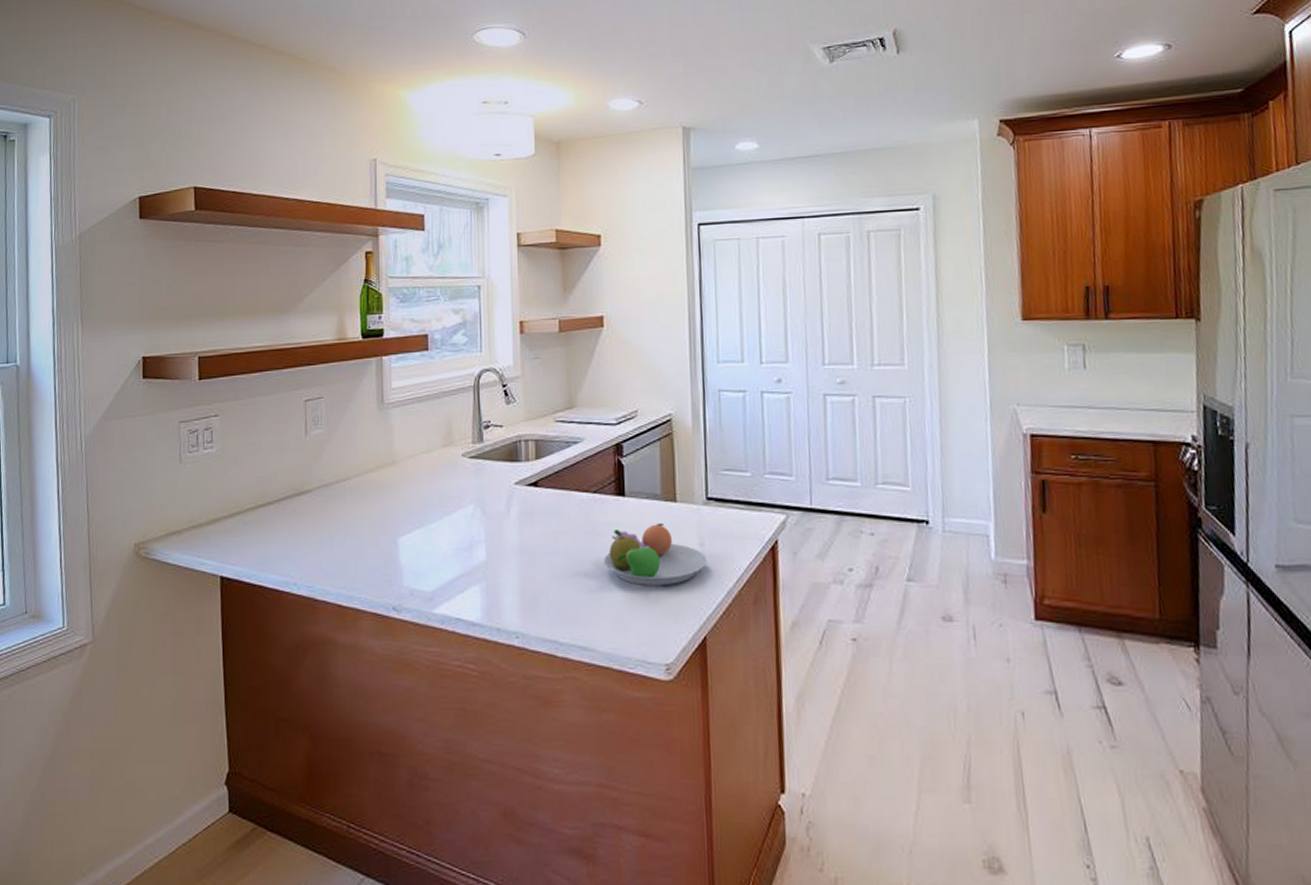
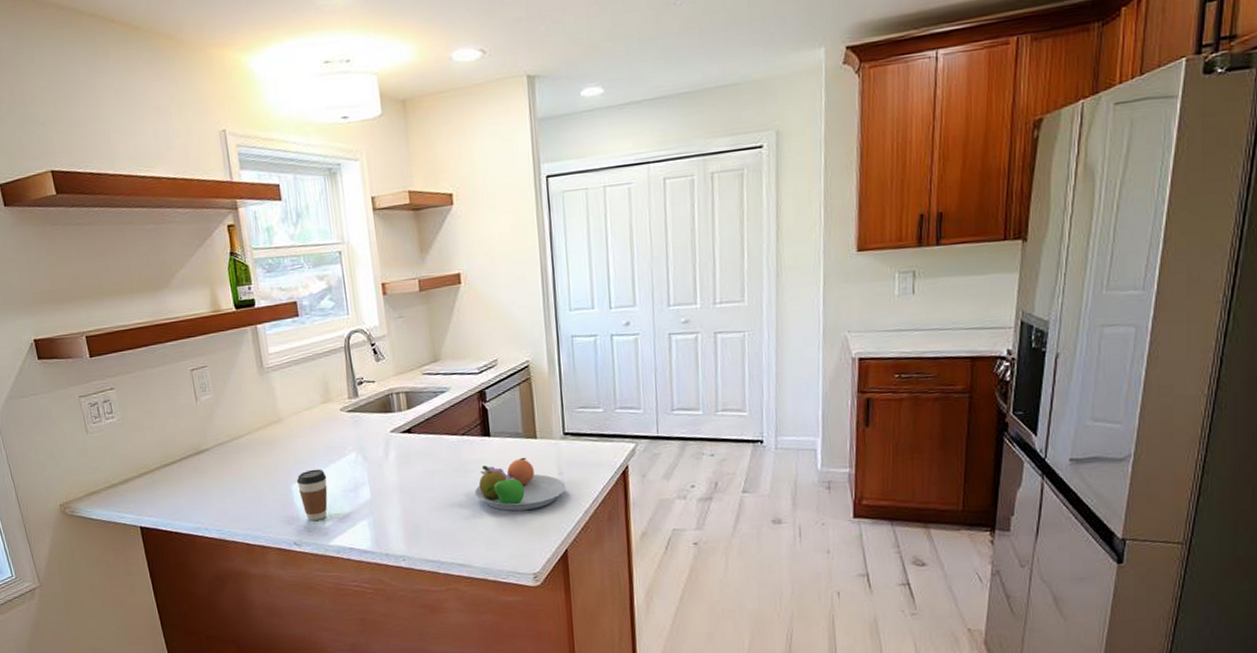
coffee cup: none [404,521,439,582] -> present [296,468,328,521]

